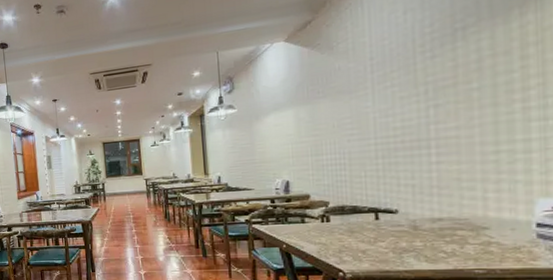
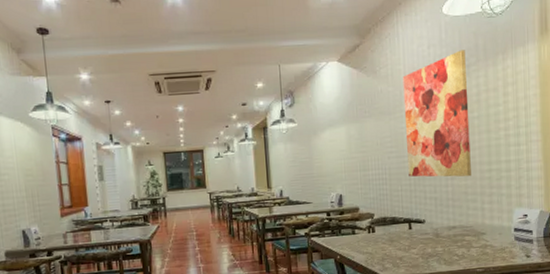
wall art: none [368,9,467,162] -> present [403,50,471,177]

